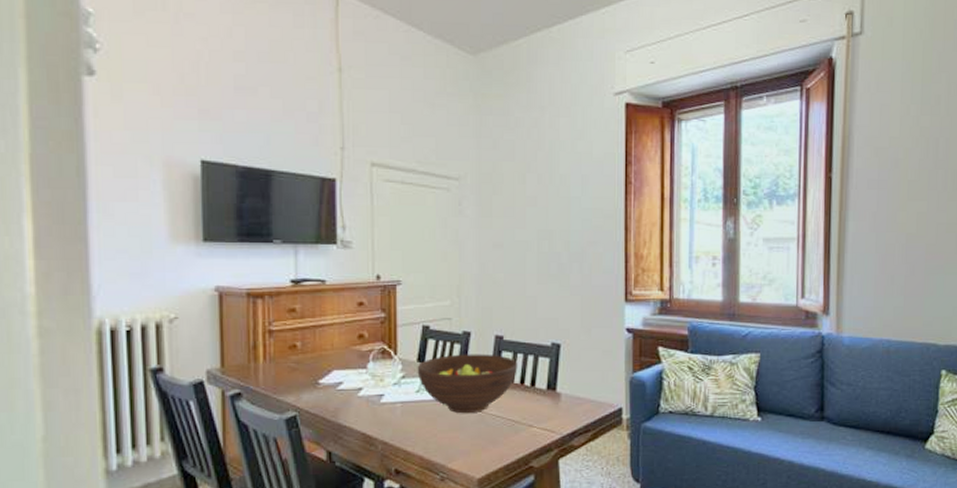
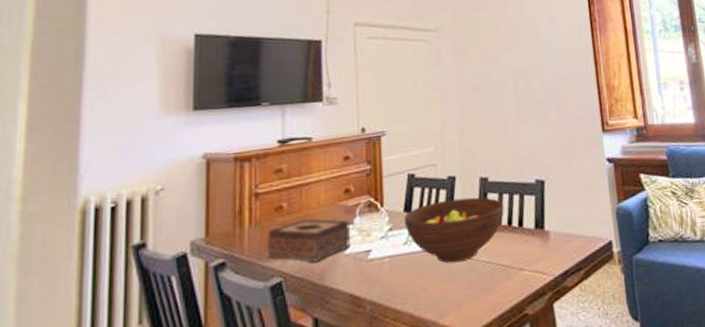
tissue box: none [280,359,364,401] -> present [266,218,351,263]

